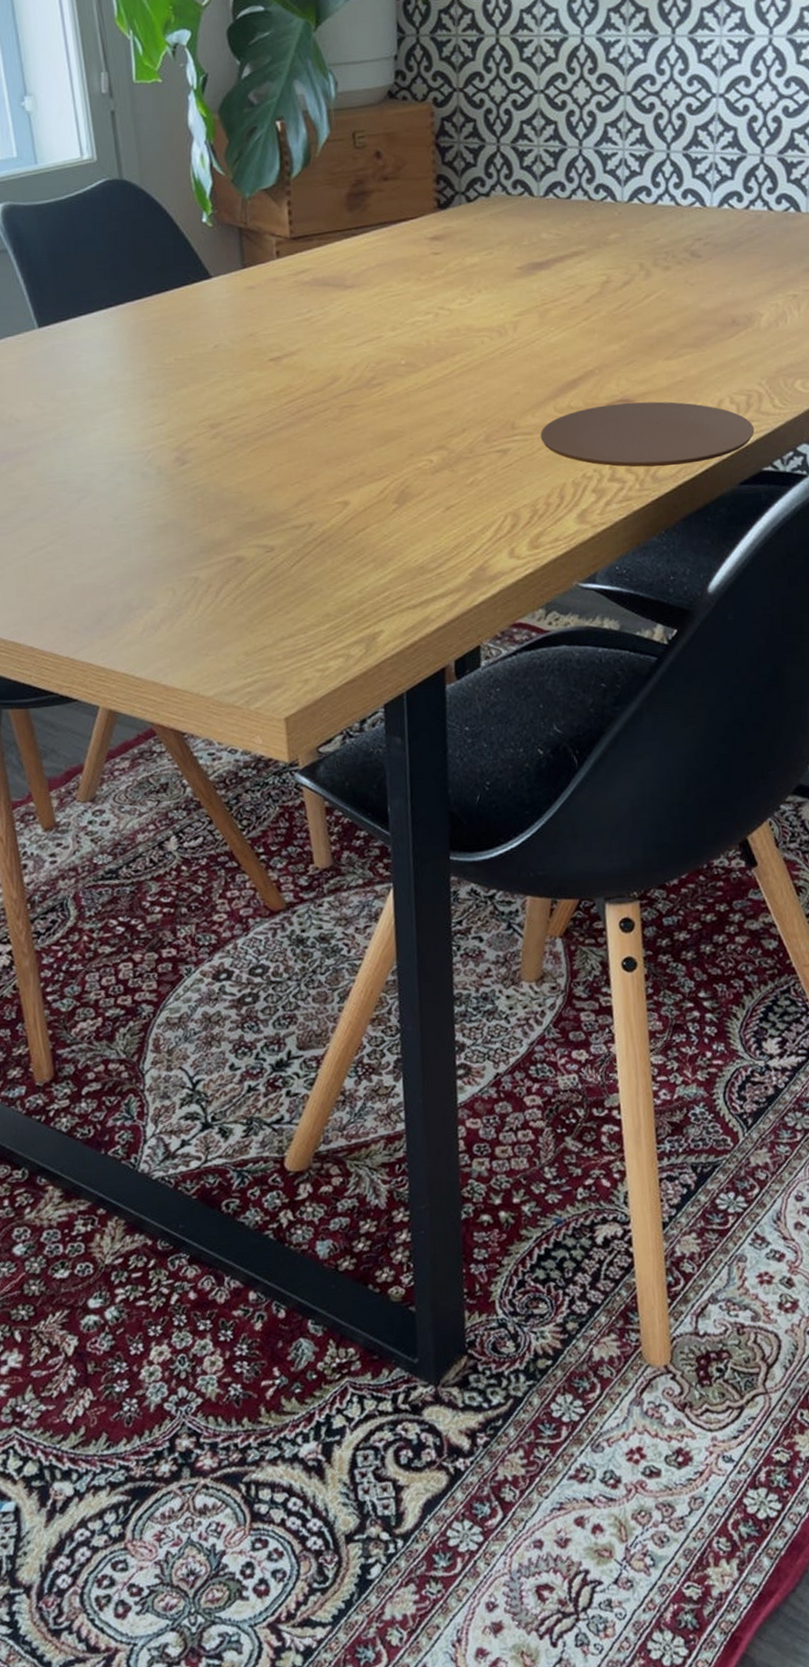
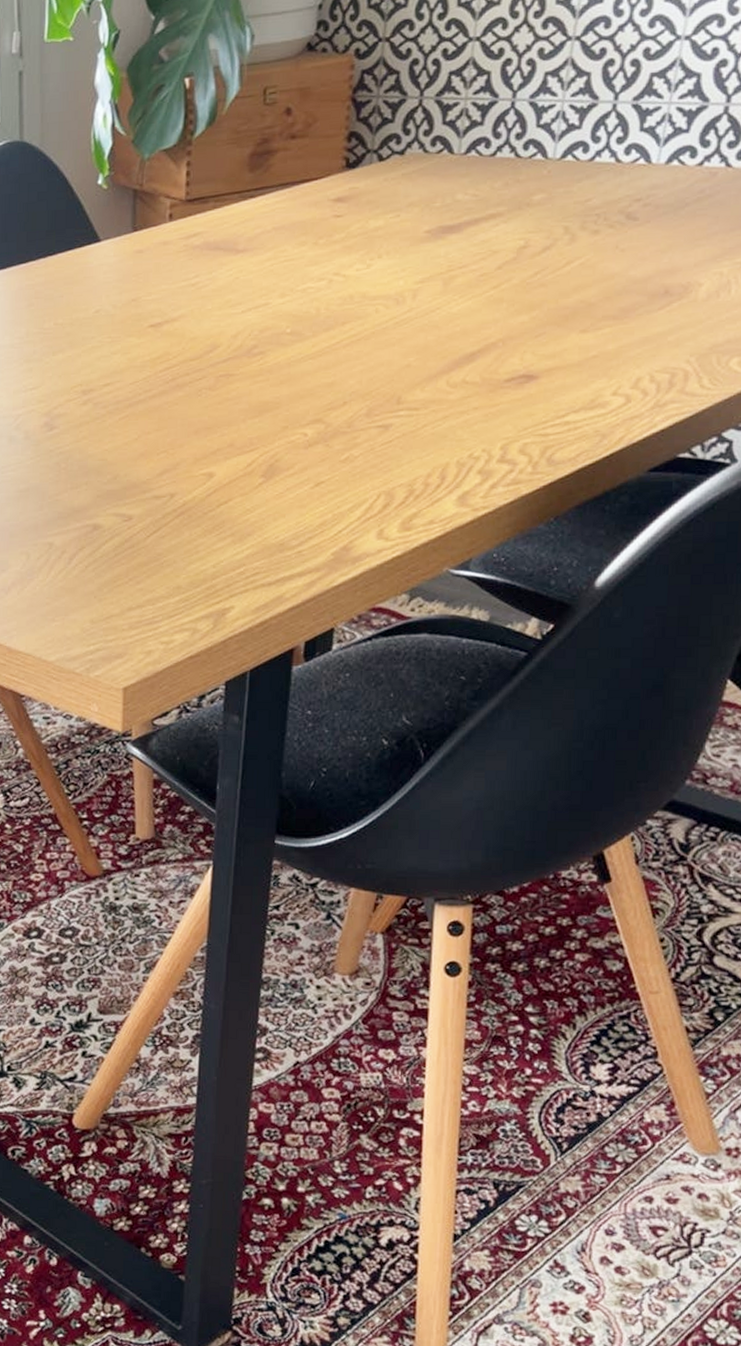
plate: present [540,401,755,467] -> none [427,378,675,449]

